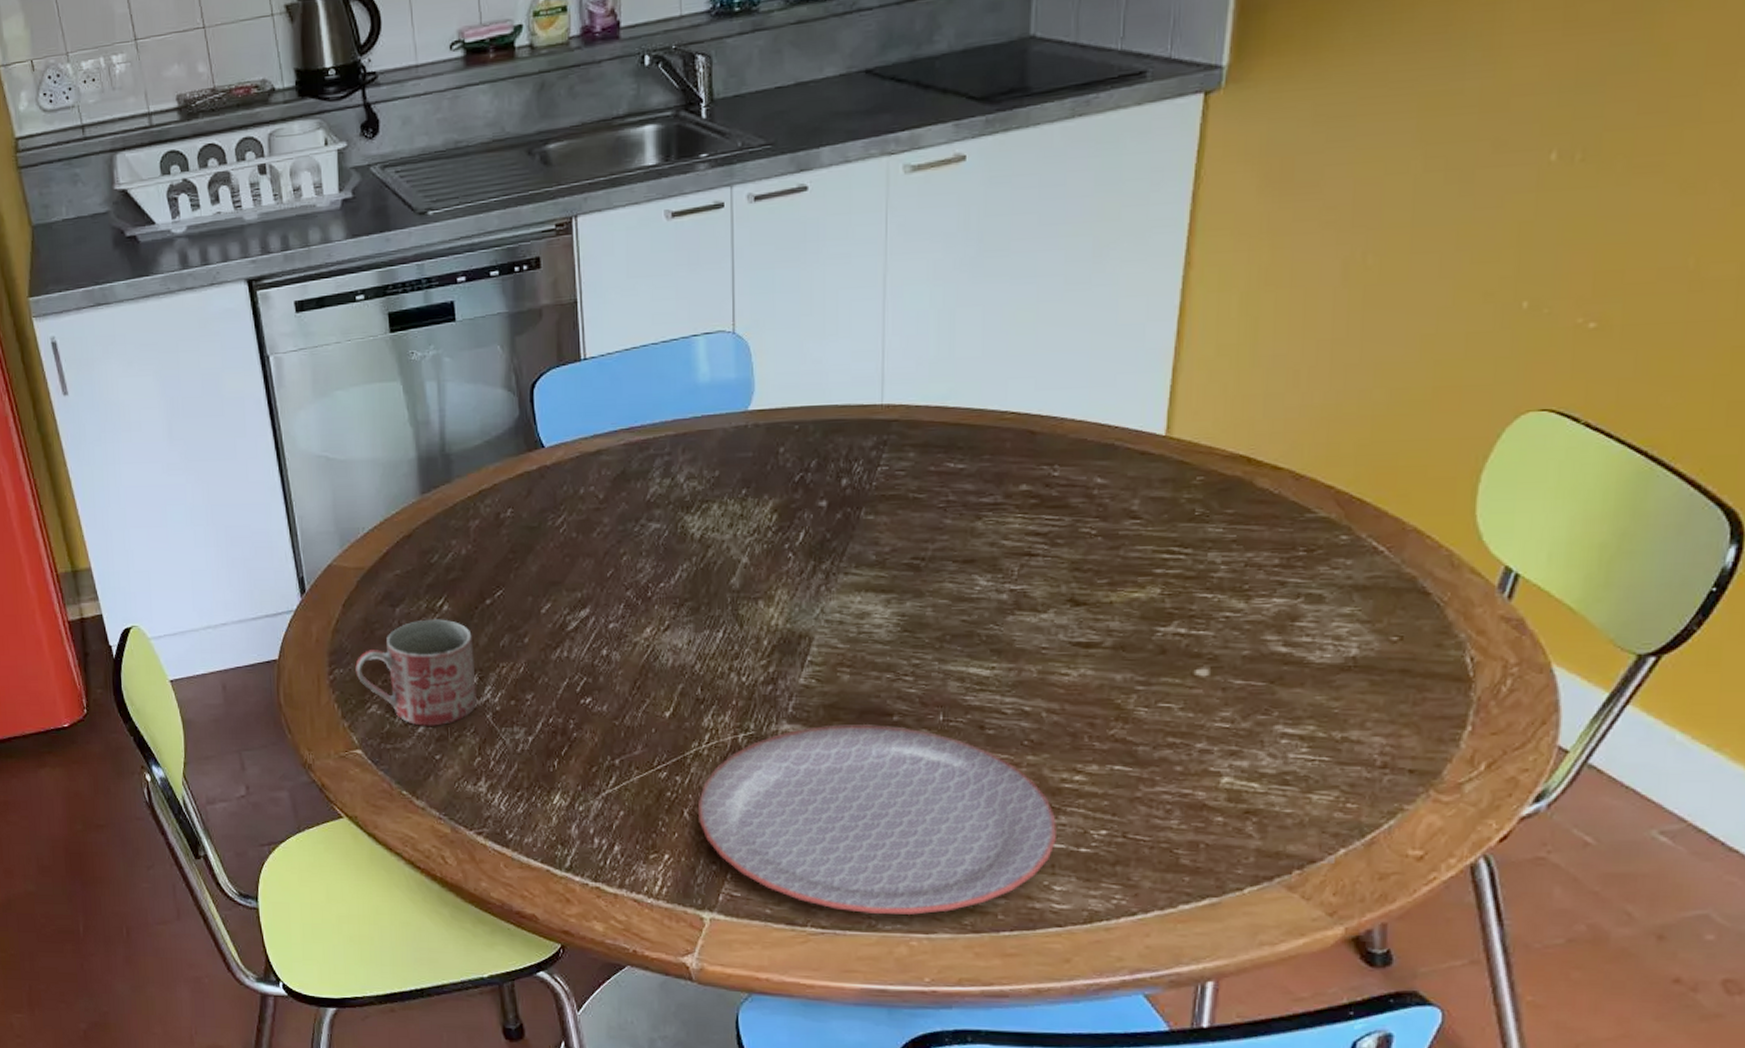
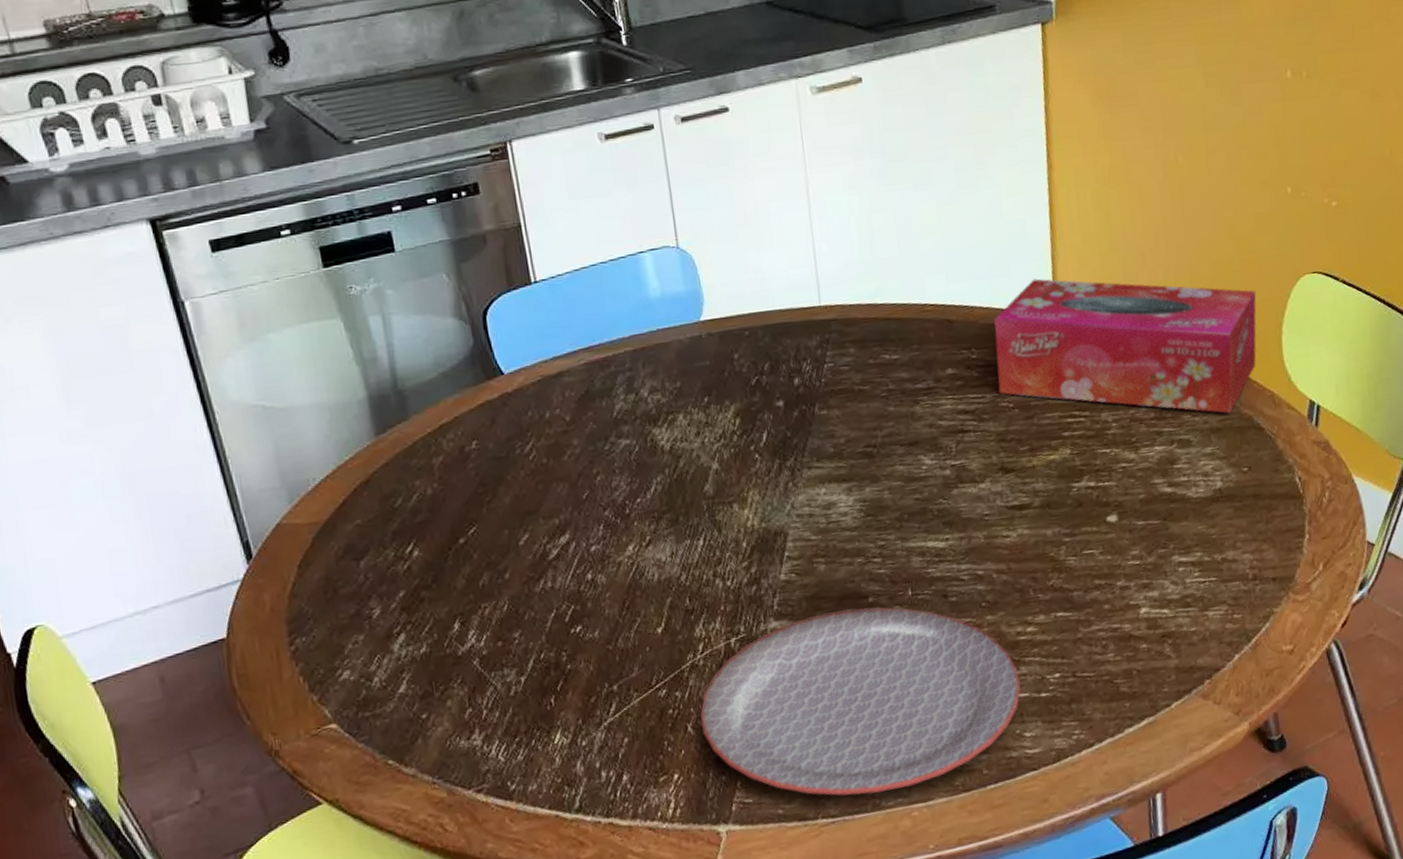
mug: present [355,619,478,726] -> none [319,566,461,686]
tissue box: none [1080,392,1451,571] -> present [993,278,1256,414]

